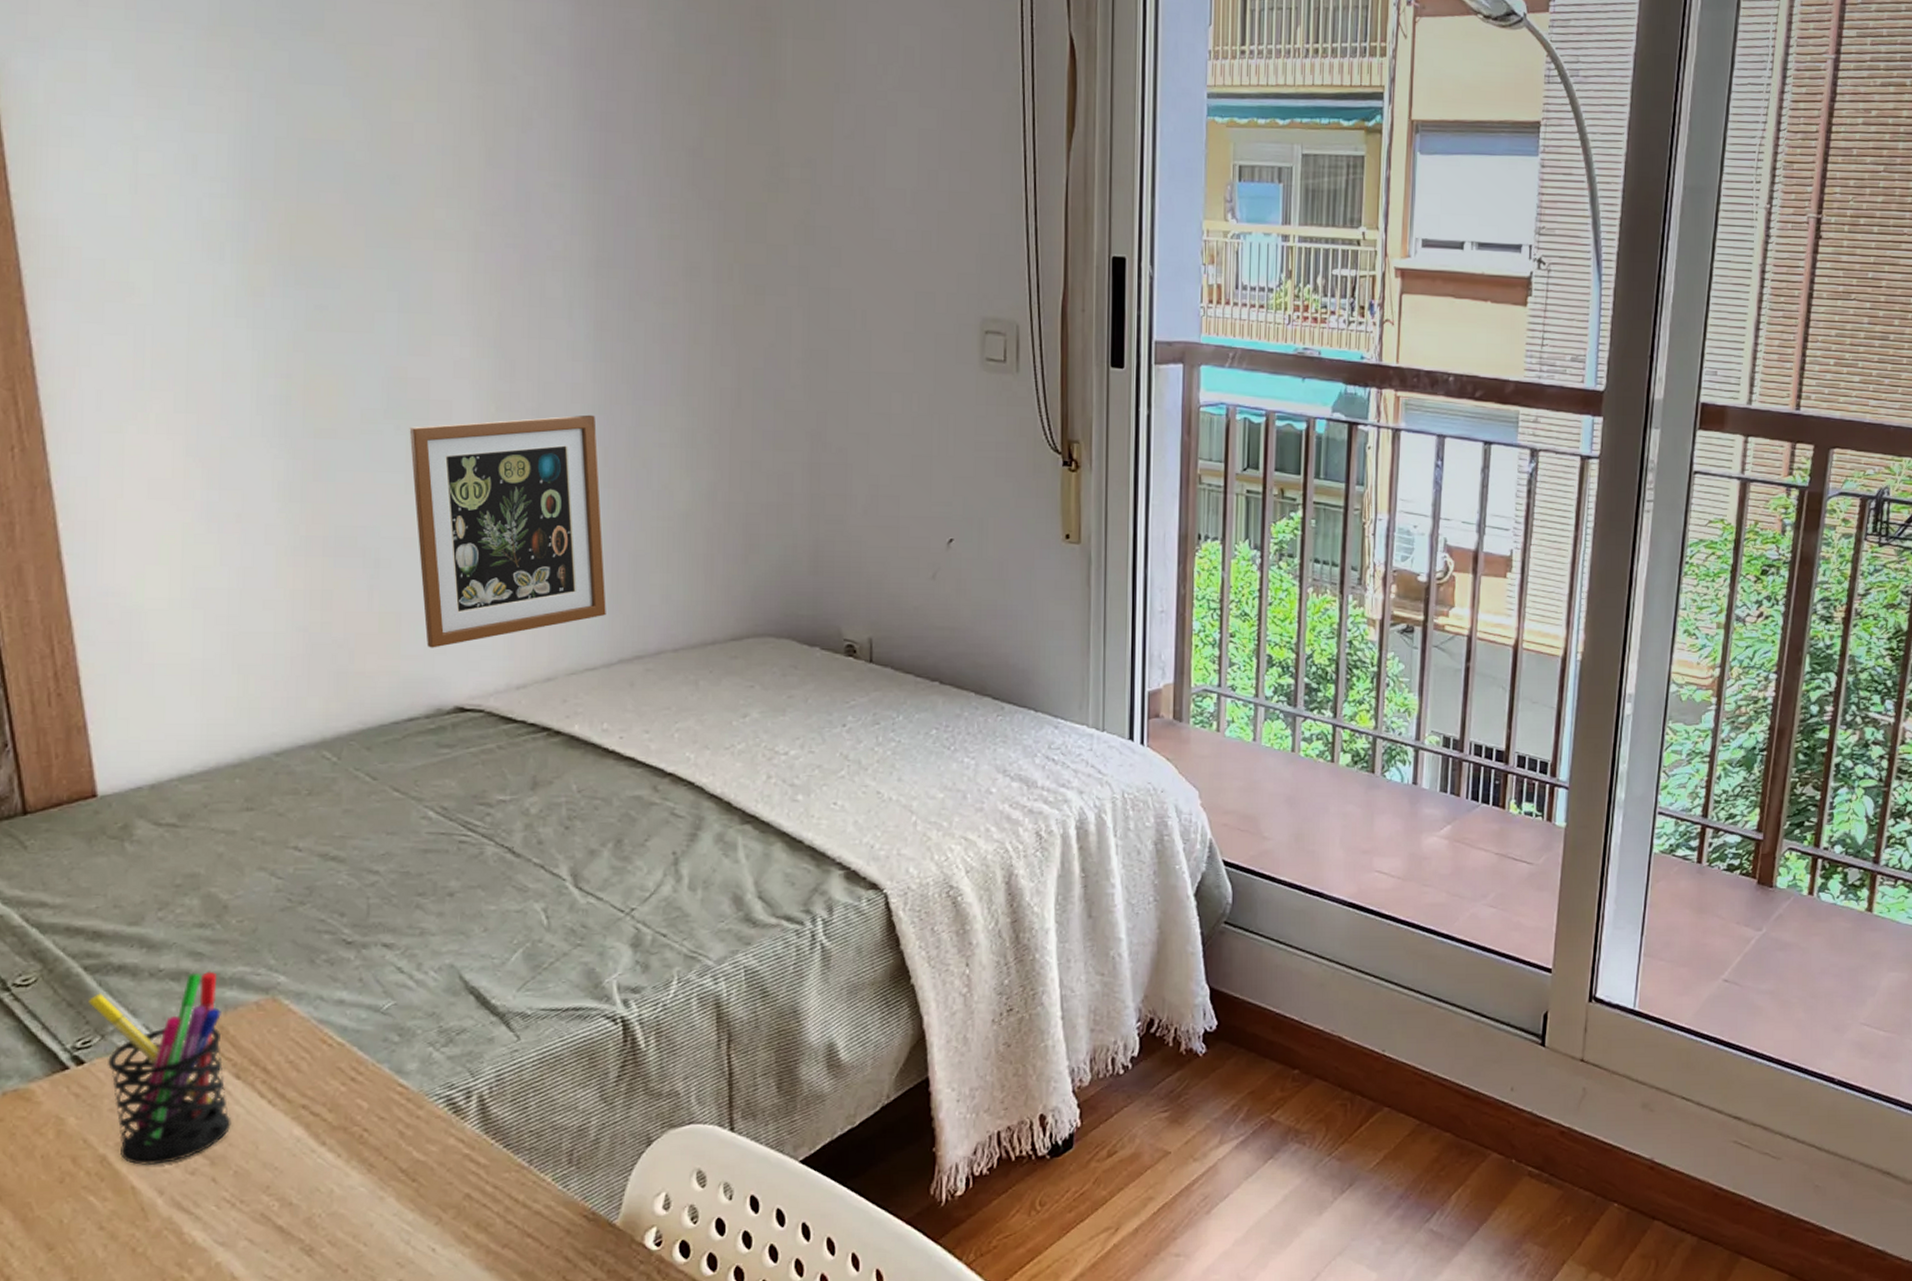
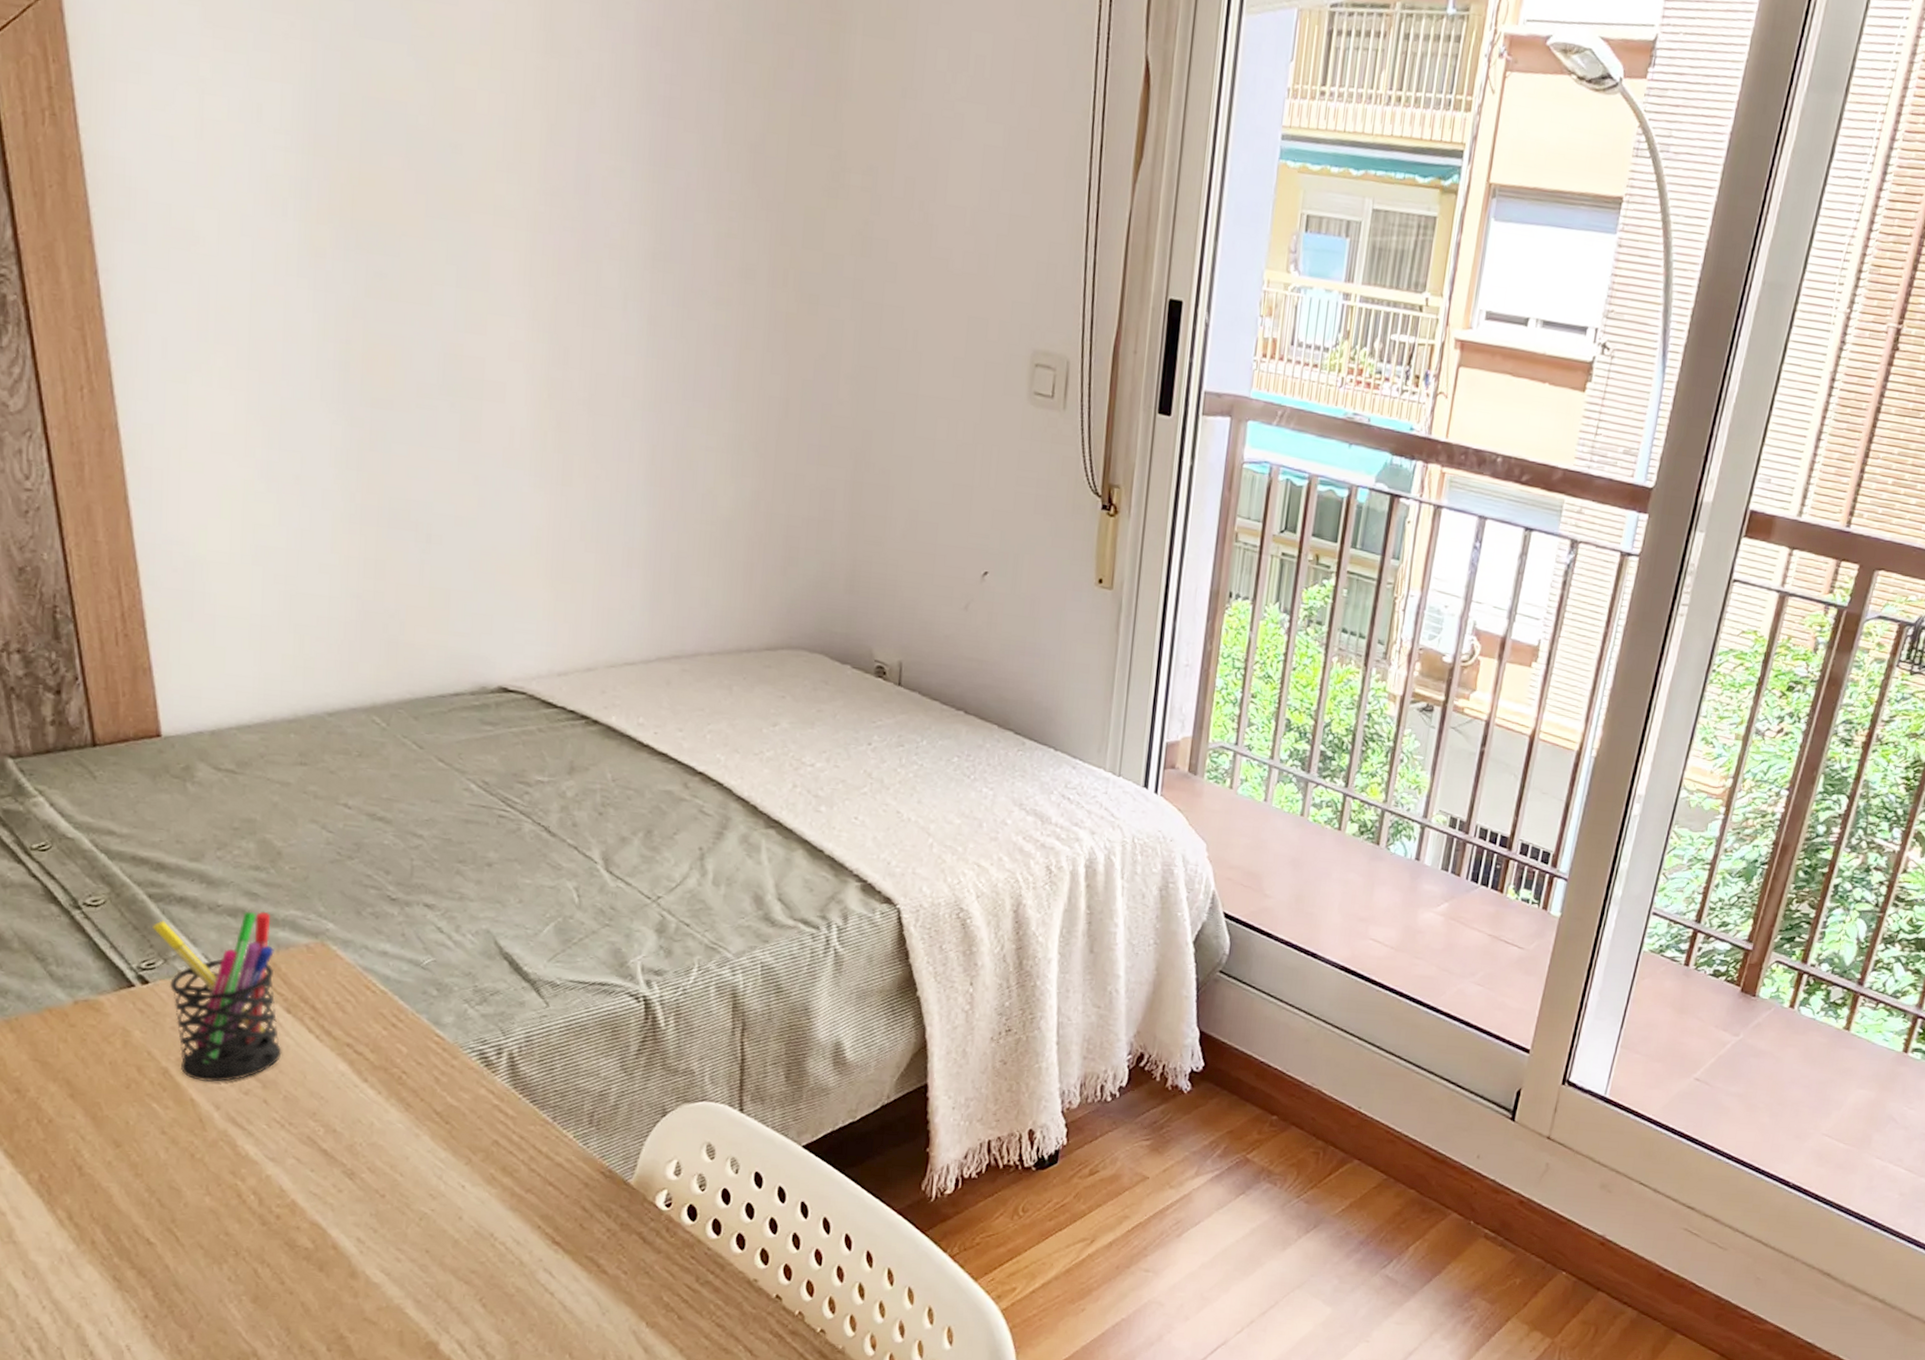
picture frame: present [409,414,606,648] -> none [463,405,648,628]

